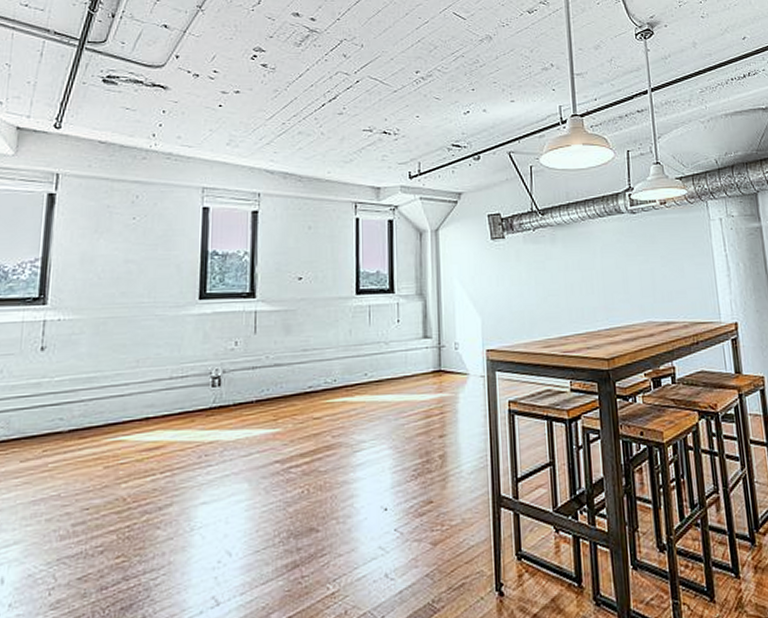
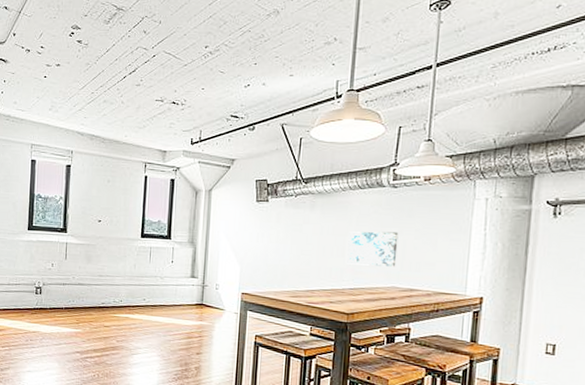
wall art: none [595,261,649,302] -> present [345,231,399,267]

